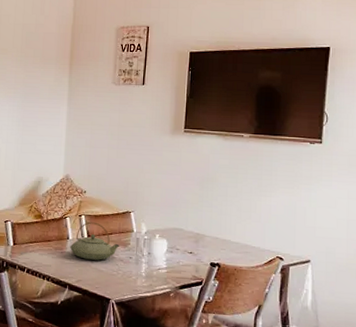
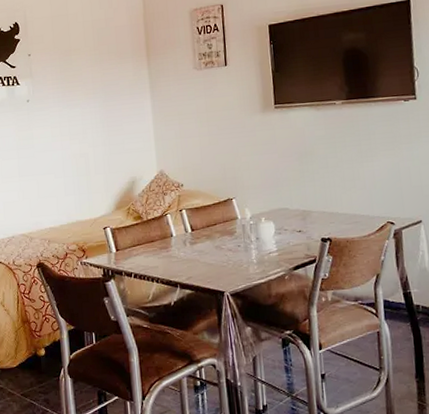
teapot: present [69,222,120,261] -> none [174,215,226,255]

